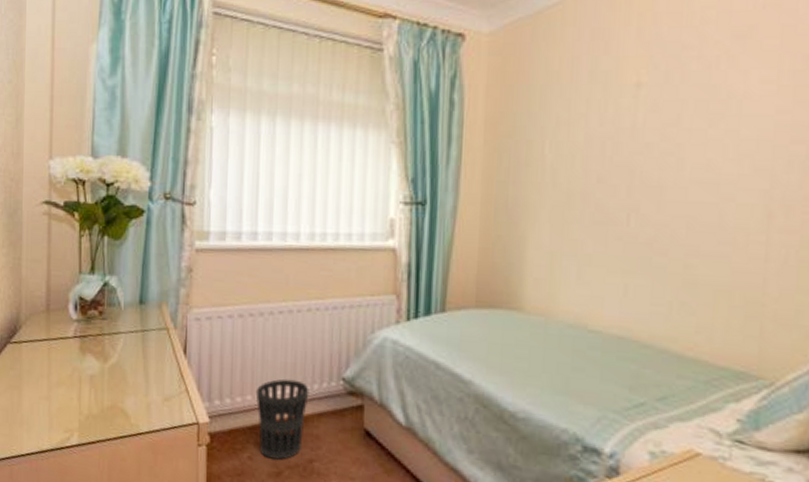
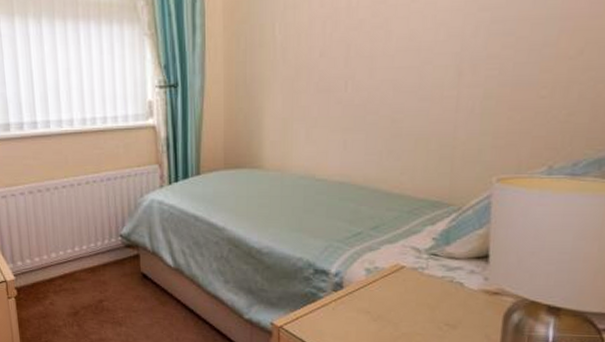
wastebasket: present [255,378,309,460] -> none [50,240,94,303]

